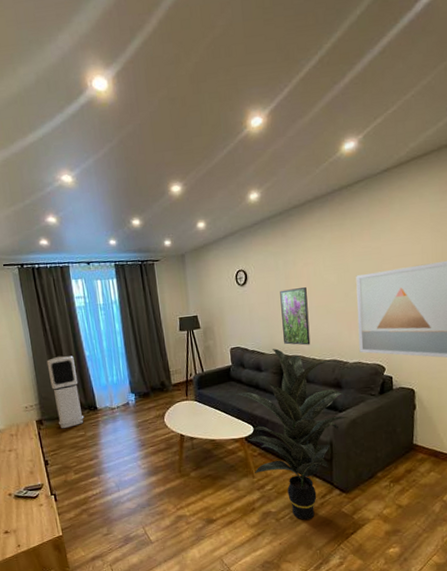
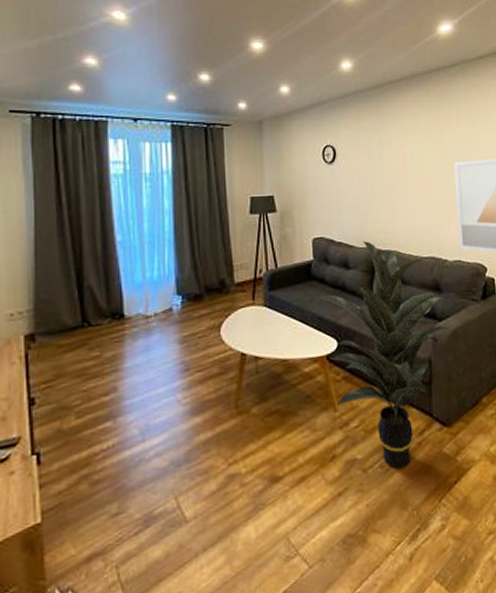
air purifier: present [46,356,85,429] -> none [55,240,103,348]
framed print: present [280,287,311,346] -> none [373,171,407,239]

